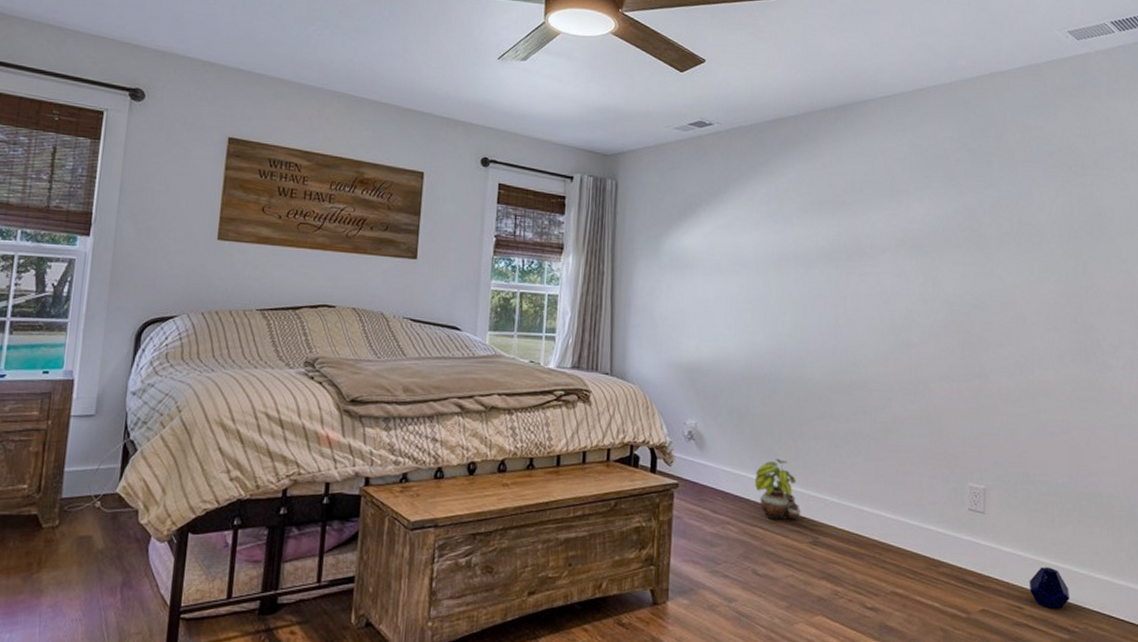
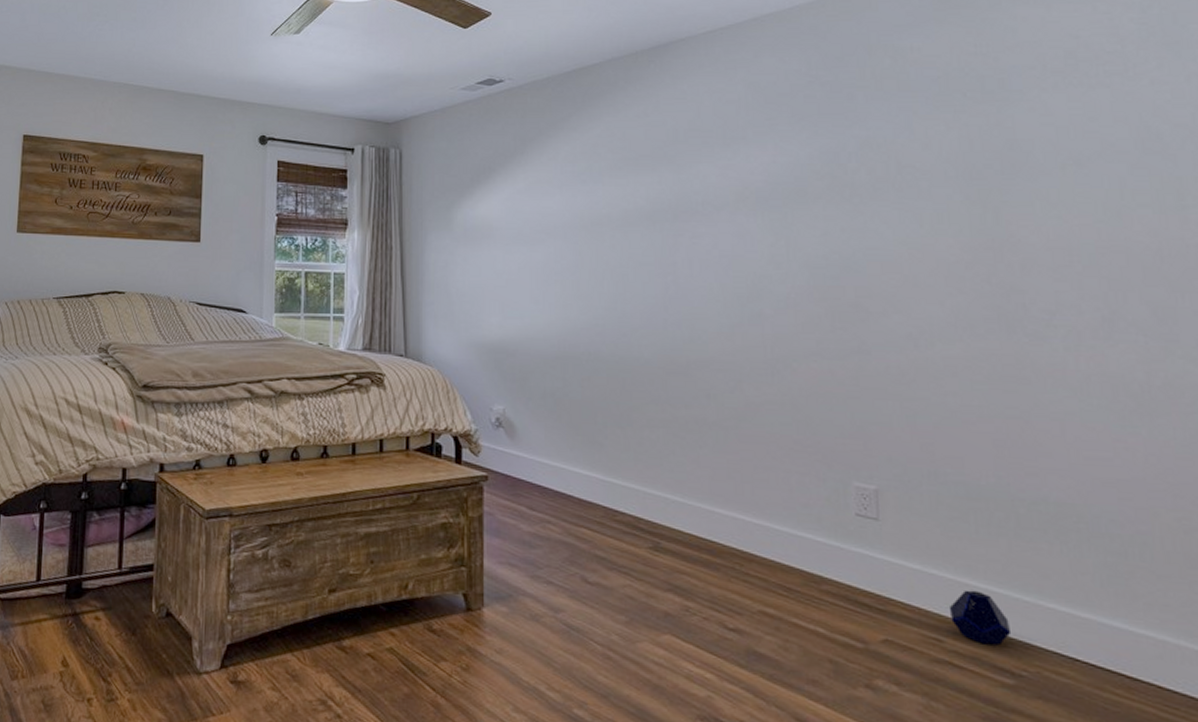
potted plant: present [755,459,800,520] -> none [578,450,635,521]

